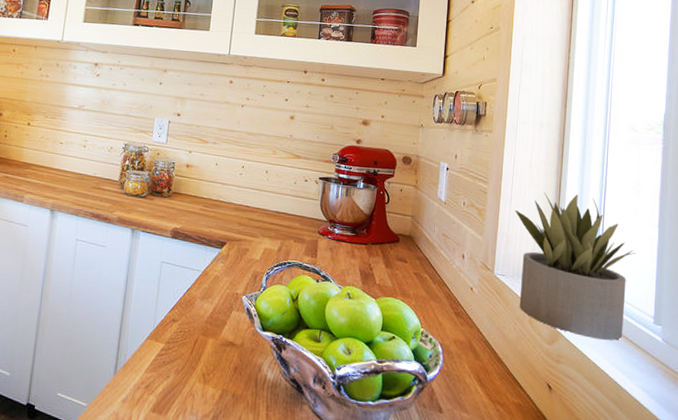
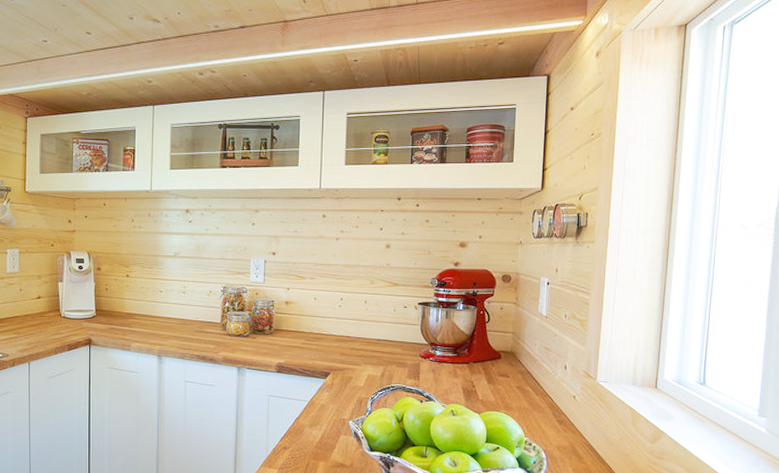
succulent plant: present [515,192,636,340] -> none [618,298,742,435]

